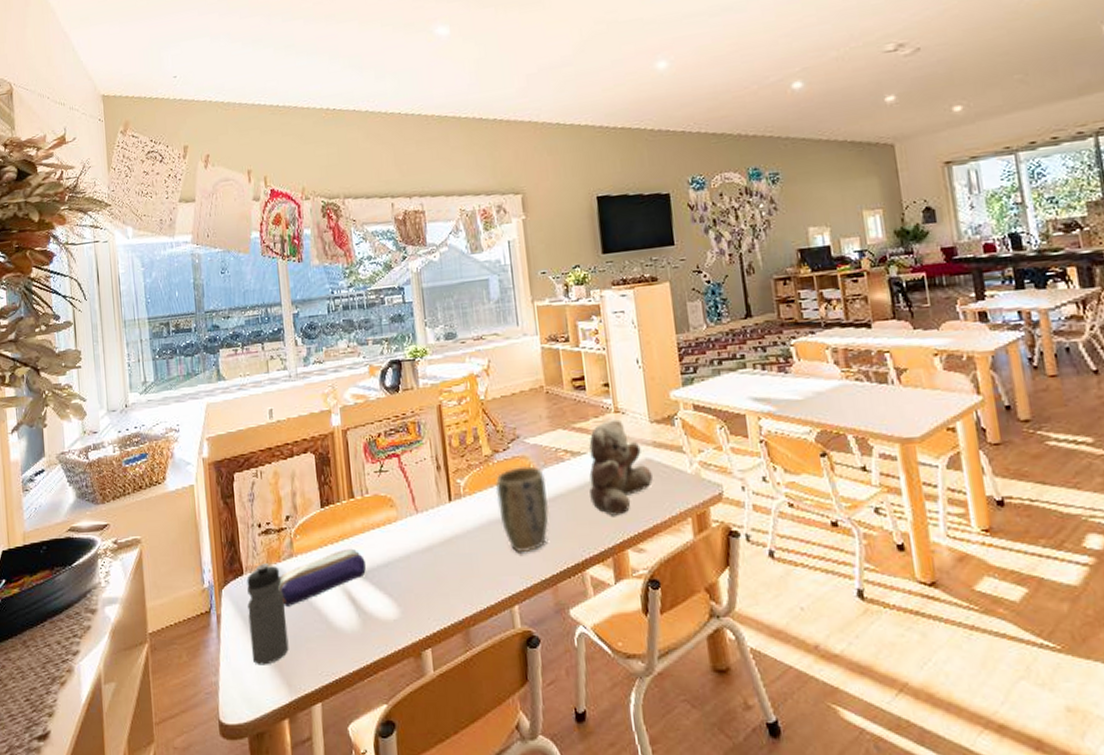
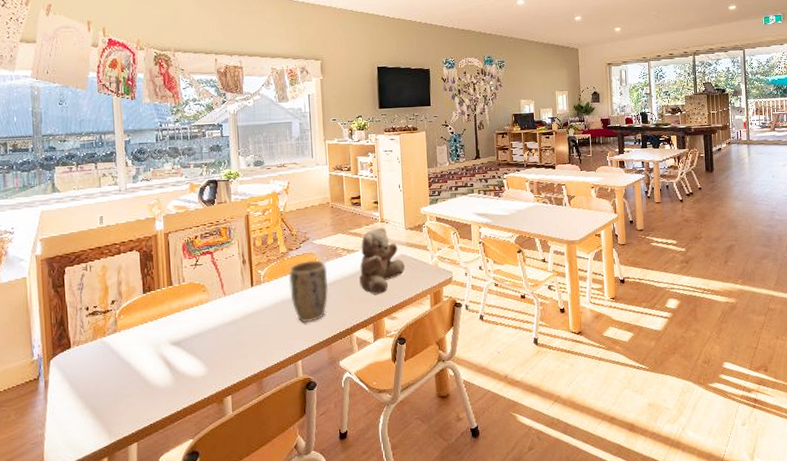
water bottle: present [246,563,289,665] -> none [74,338,110,418]
pencil case: present [278,548,367,607] -> none [102,324,181,371]

